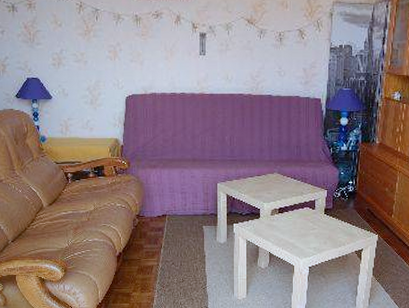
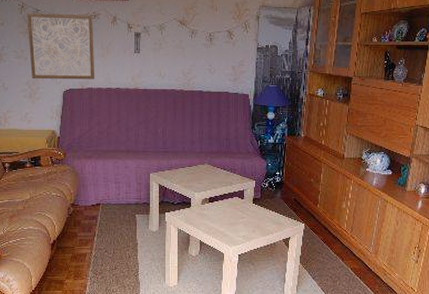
wall art: none [85,12,159,85] -> present [27,12,95,80]

